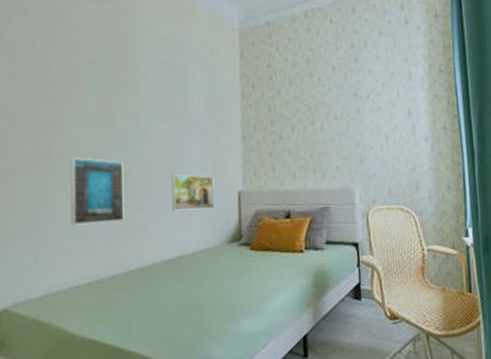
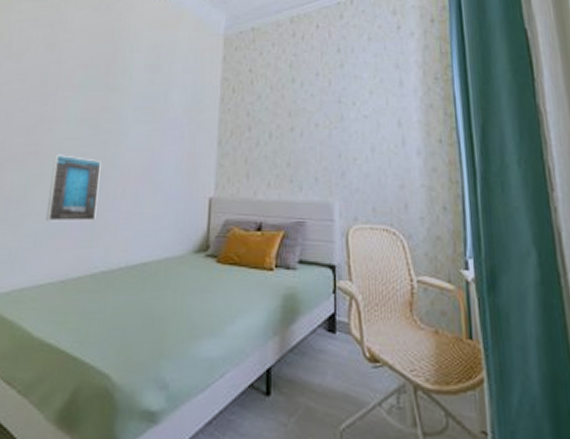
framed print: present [170,174,215,211] -> none [141,176,186,215]

